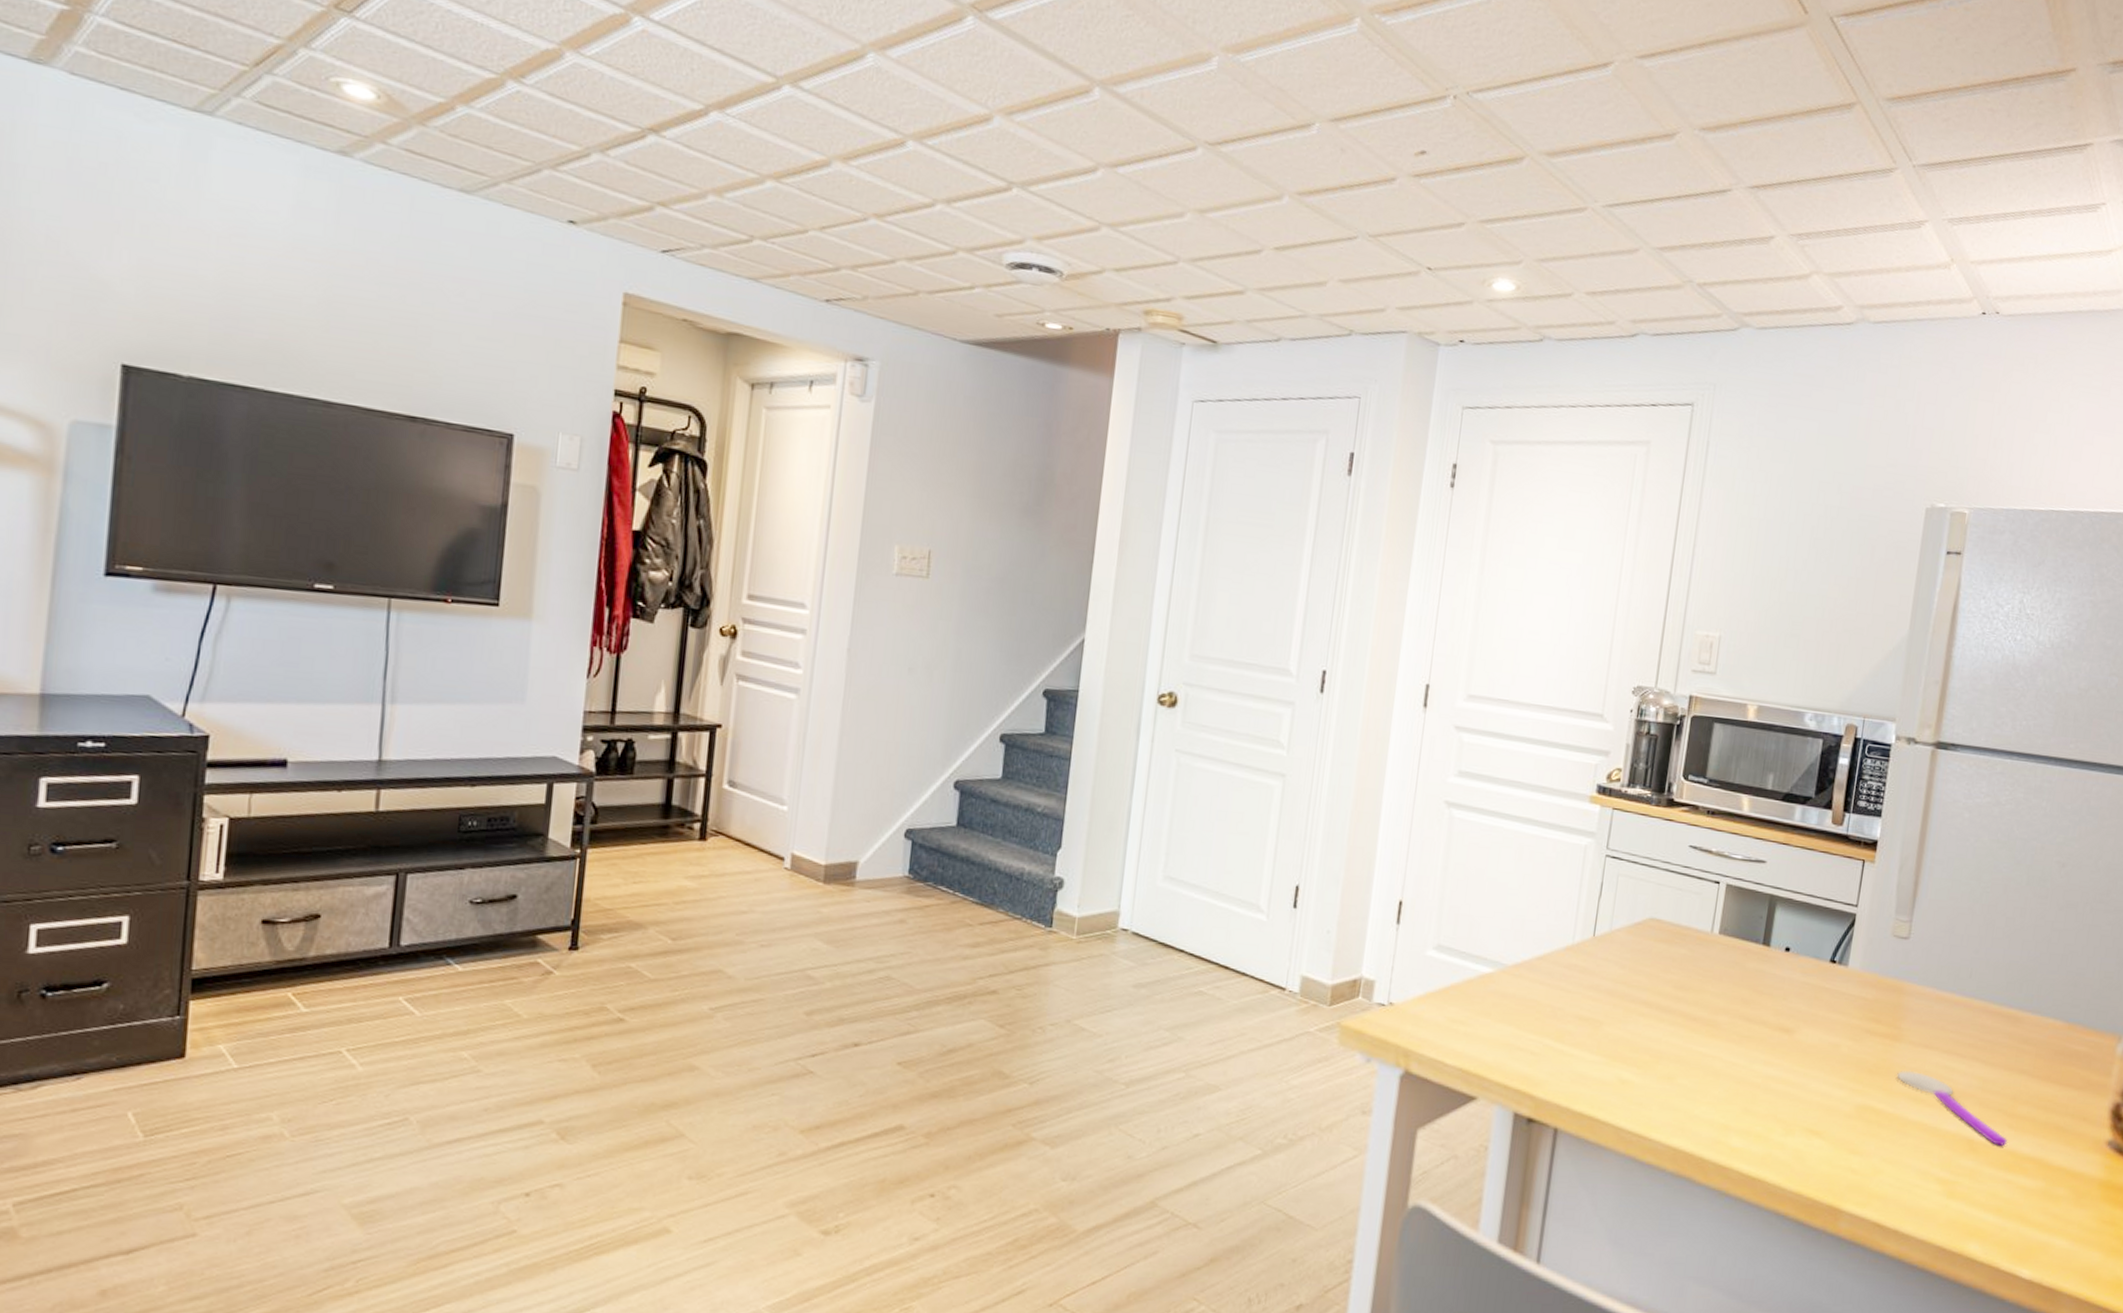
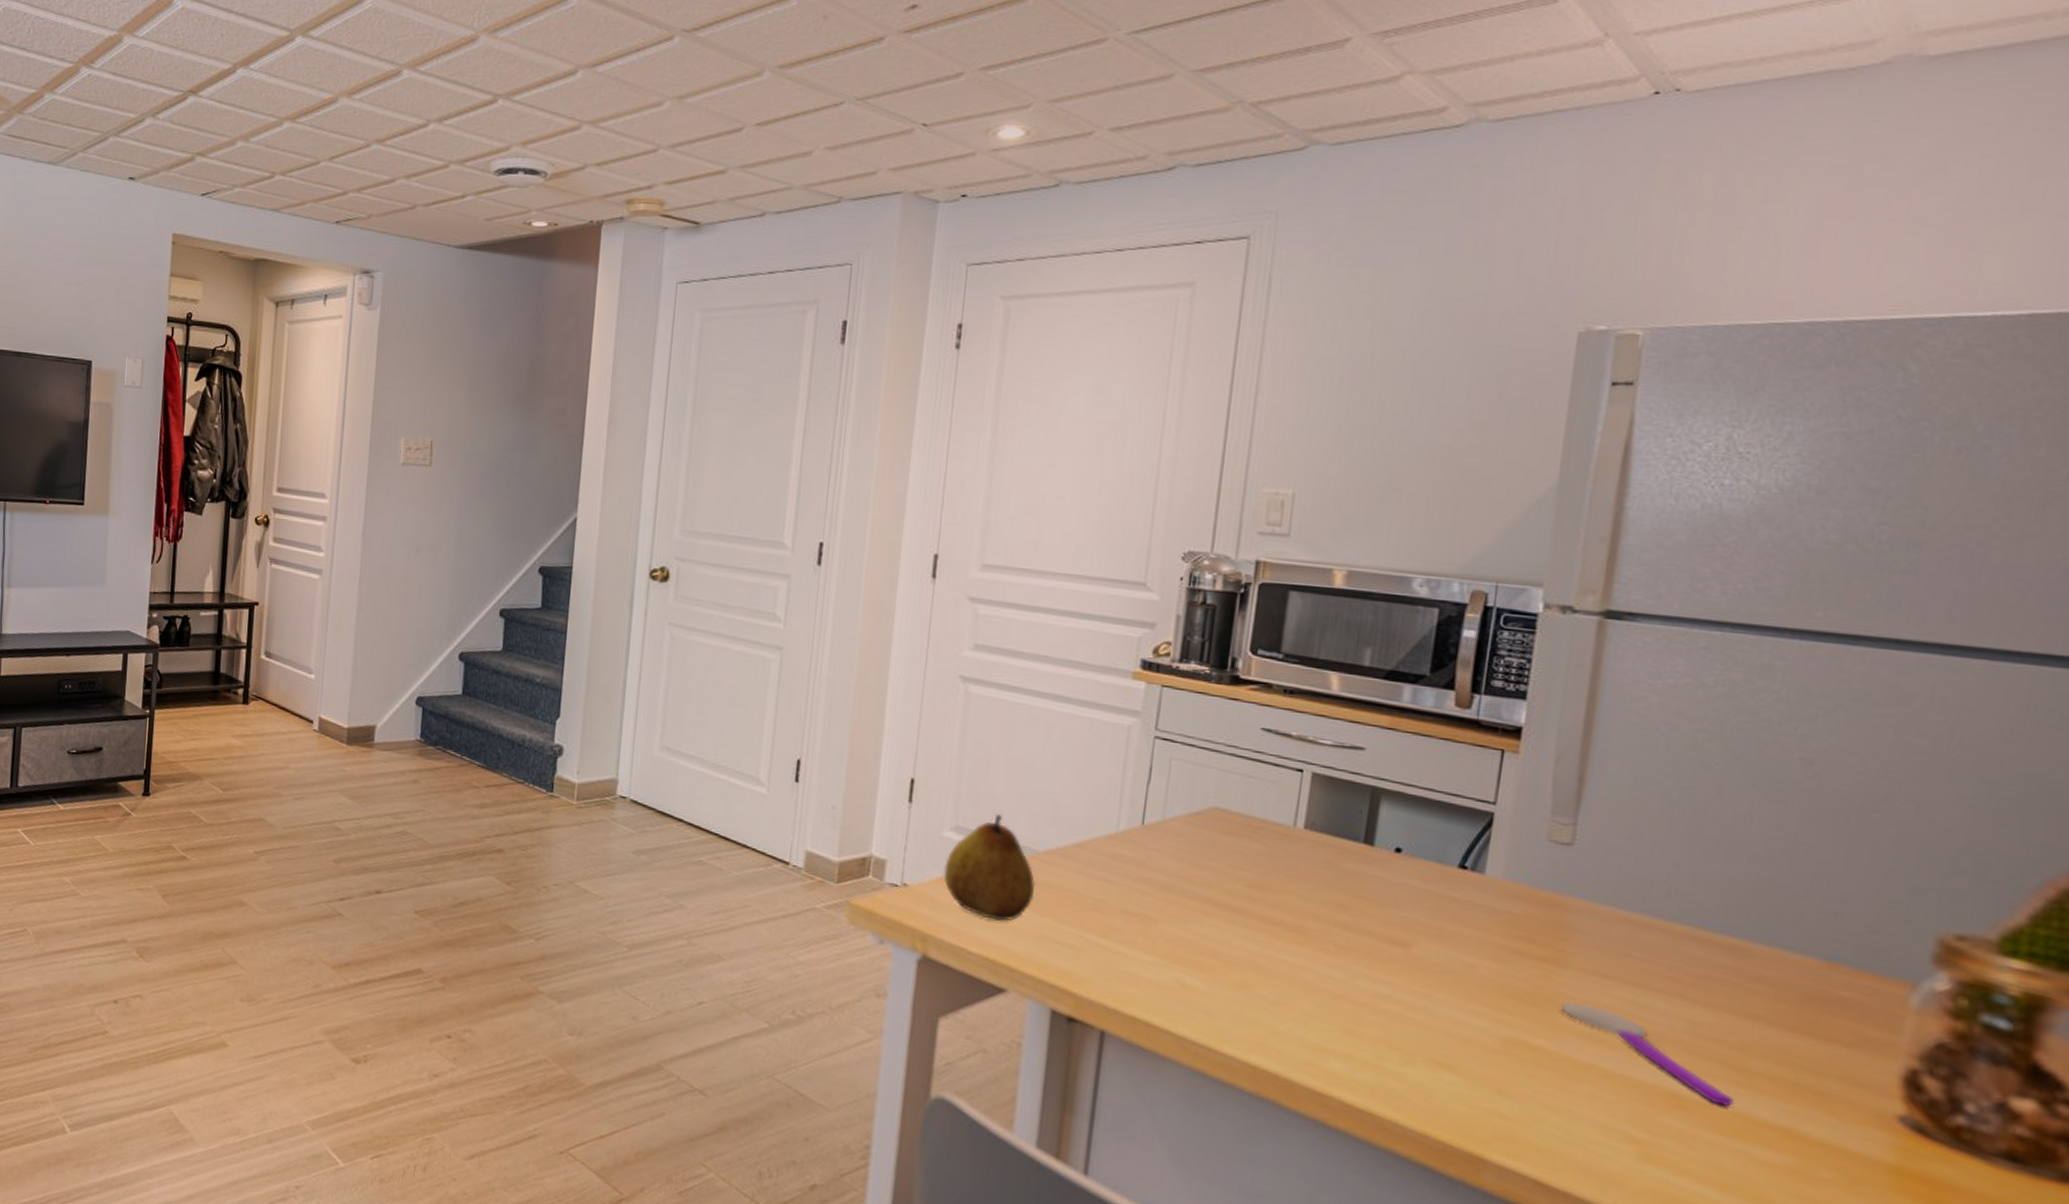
fruit: none [1425,932,1505,1033] -> present [943,814,1036,921]

